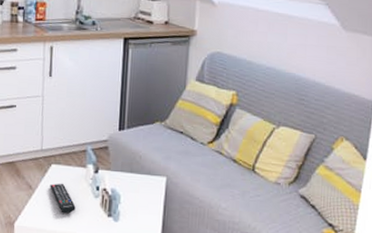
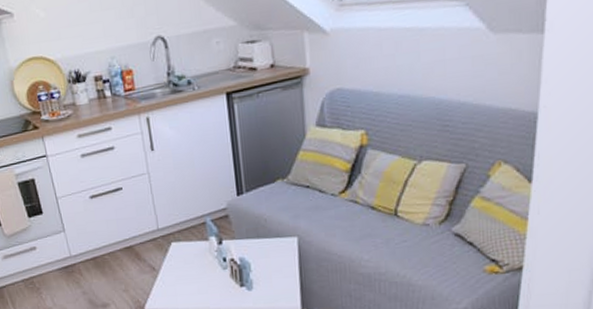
remote control: present [50,183,76,214] -> none [173,259,205,290]

